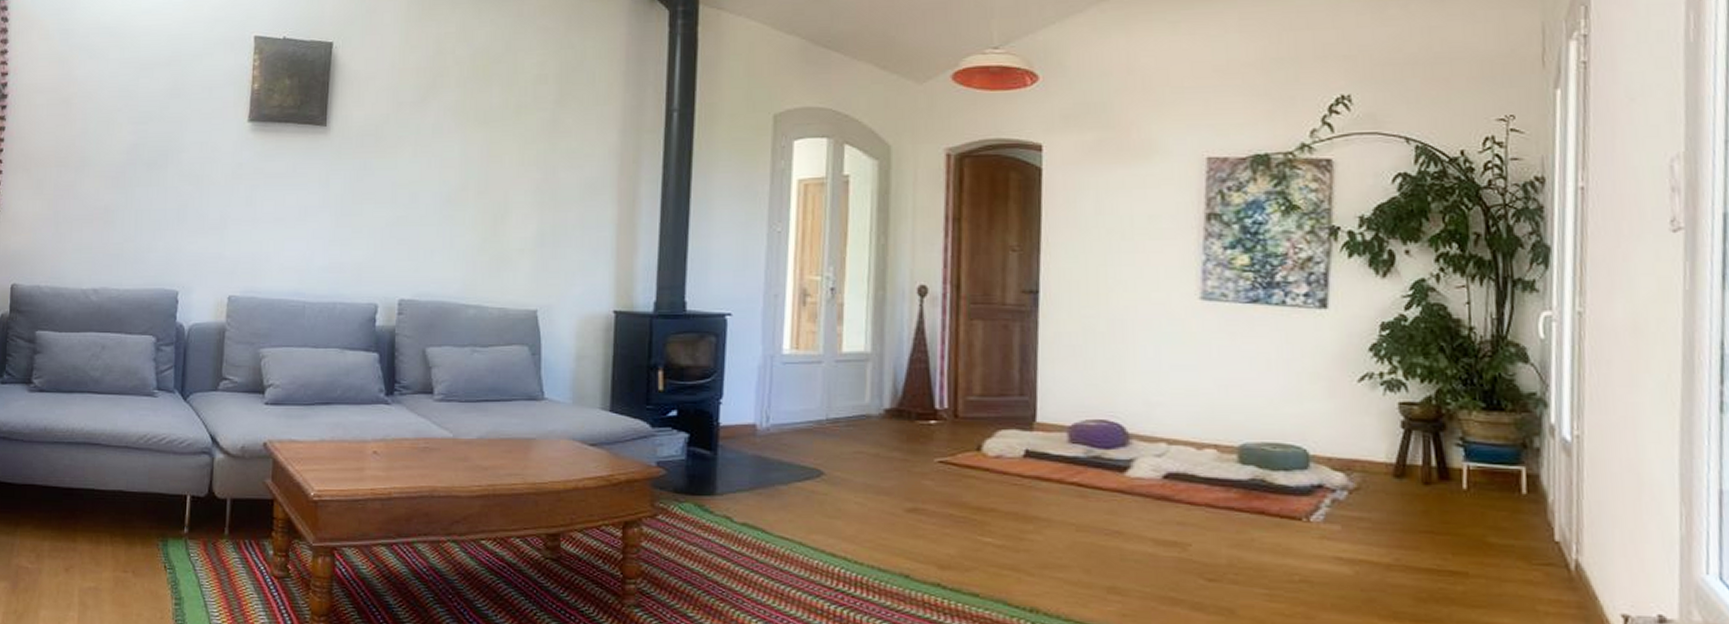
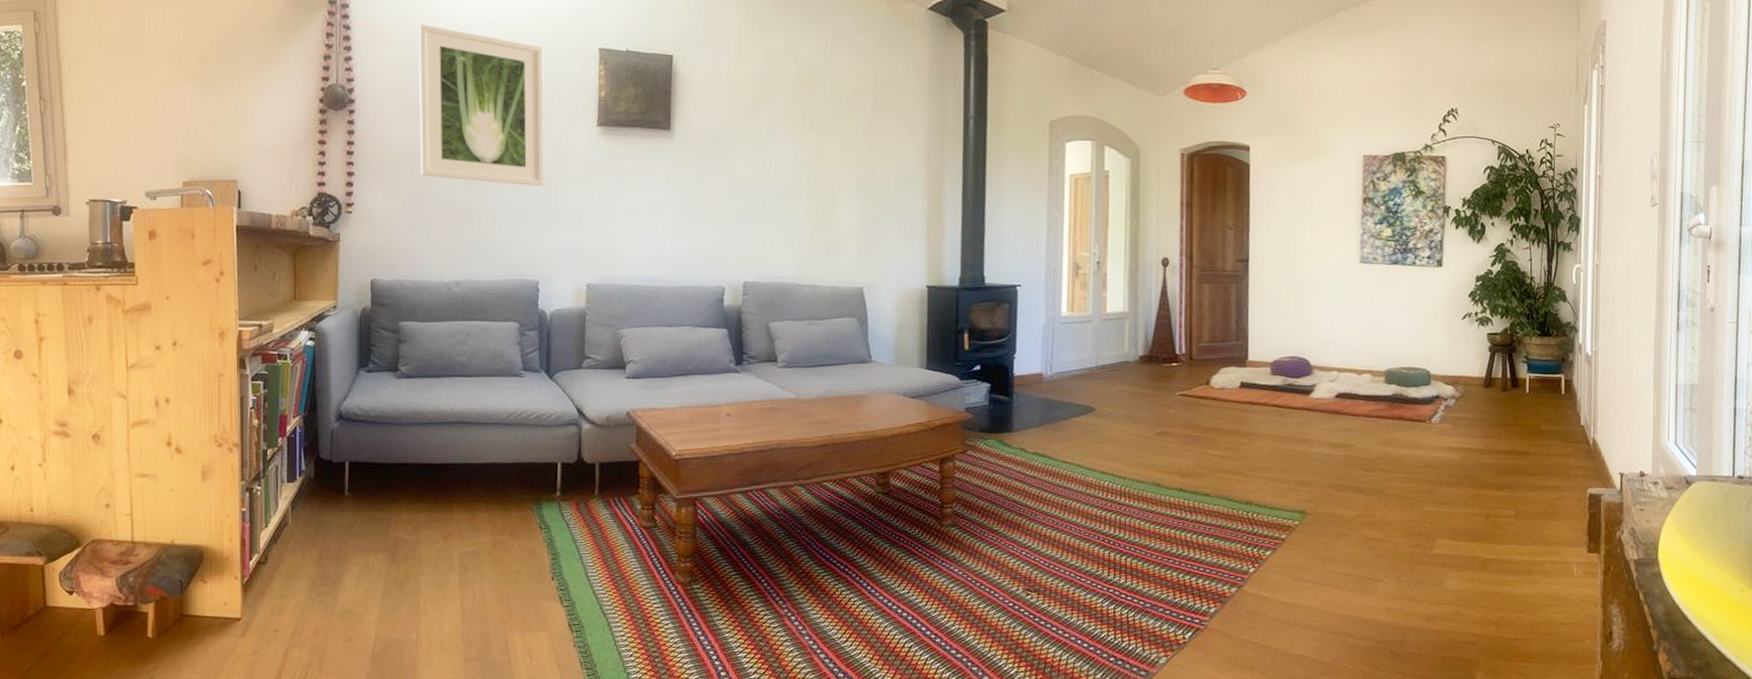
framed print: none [65,14,197,188] -> present [418,23,545,187]

